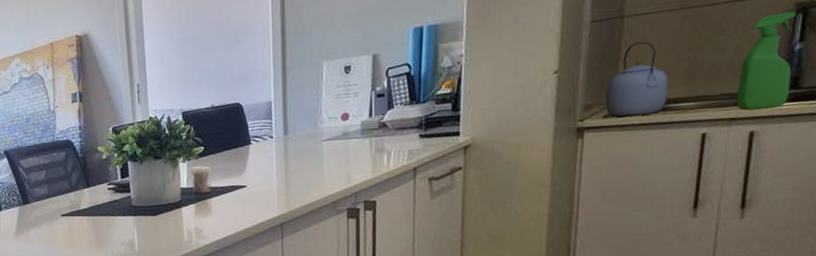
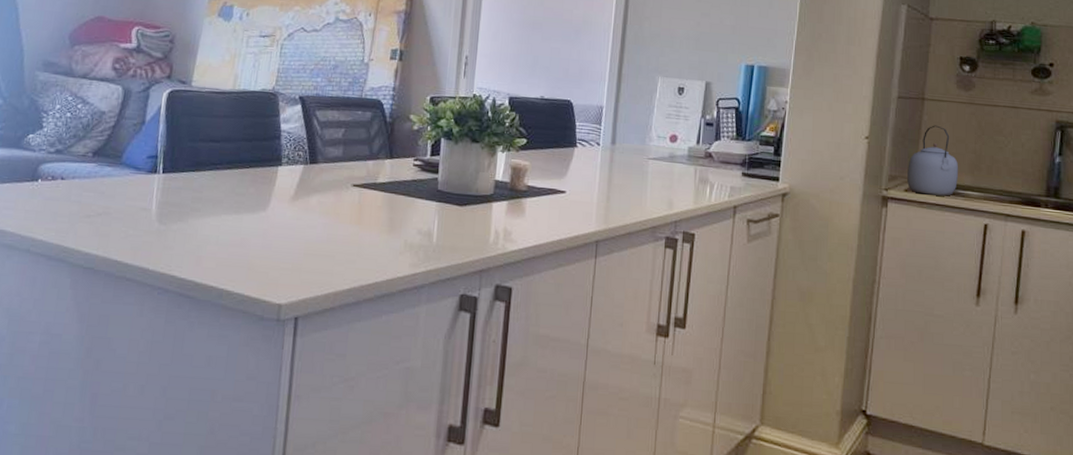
spray bottle: present [736,11,796,111] -> none [1011,126,1056,213]

